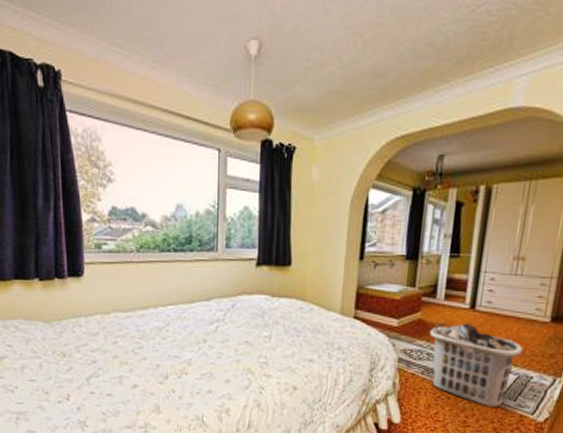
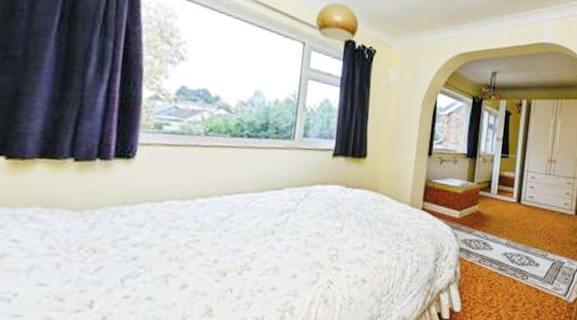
clothes hamper: present [429,323,524,408] -> none [485,215,557,292]

